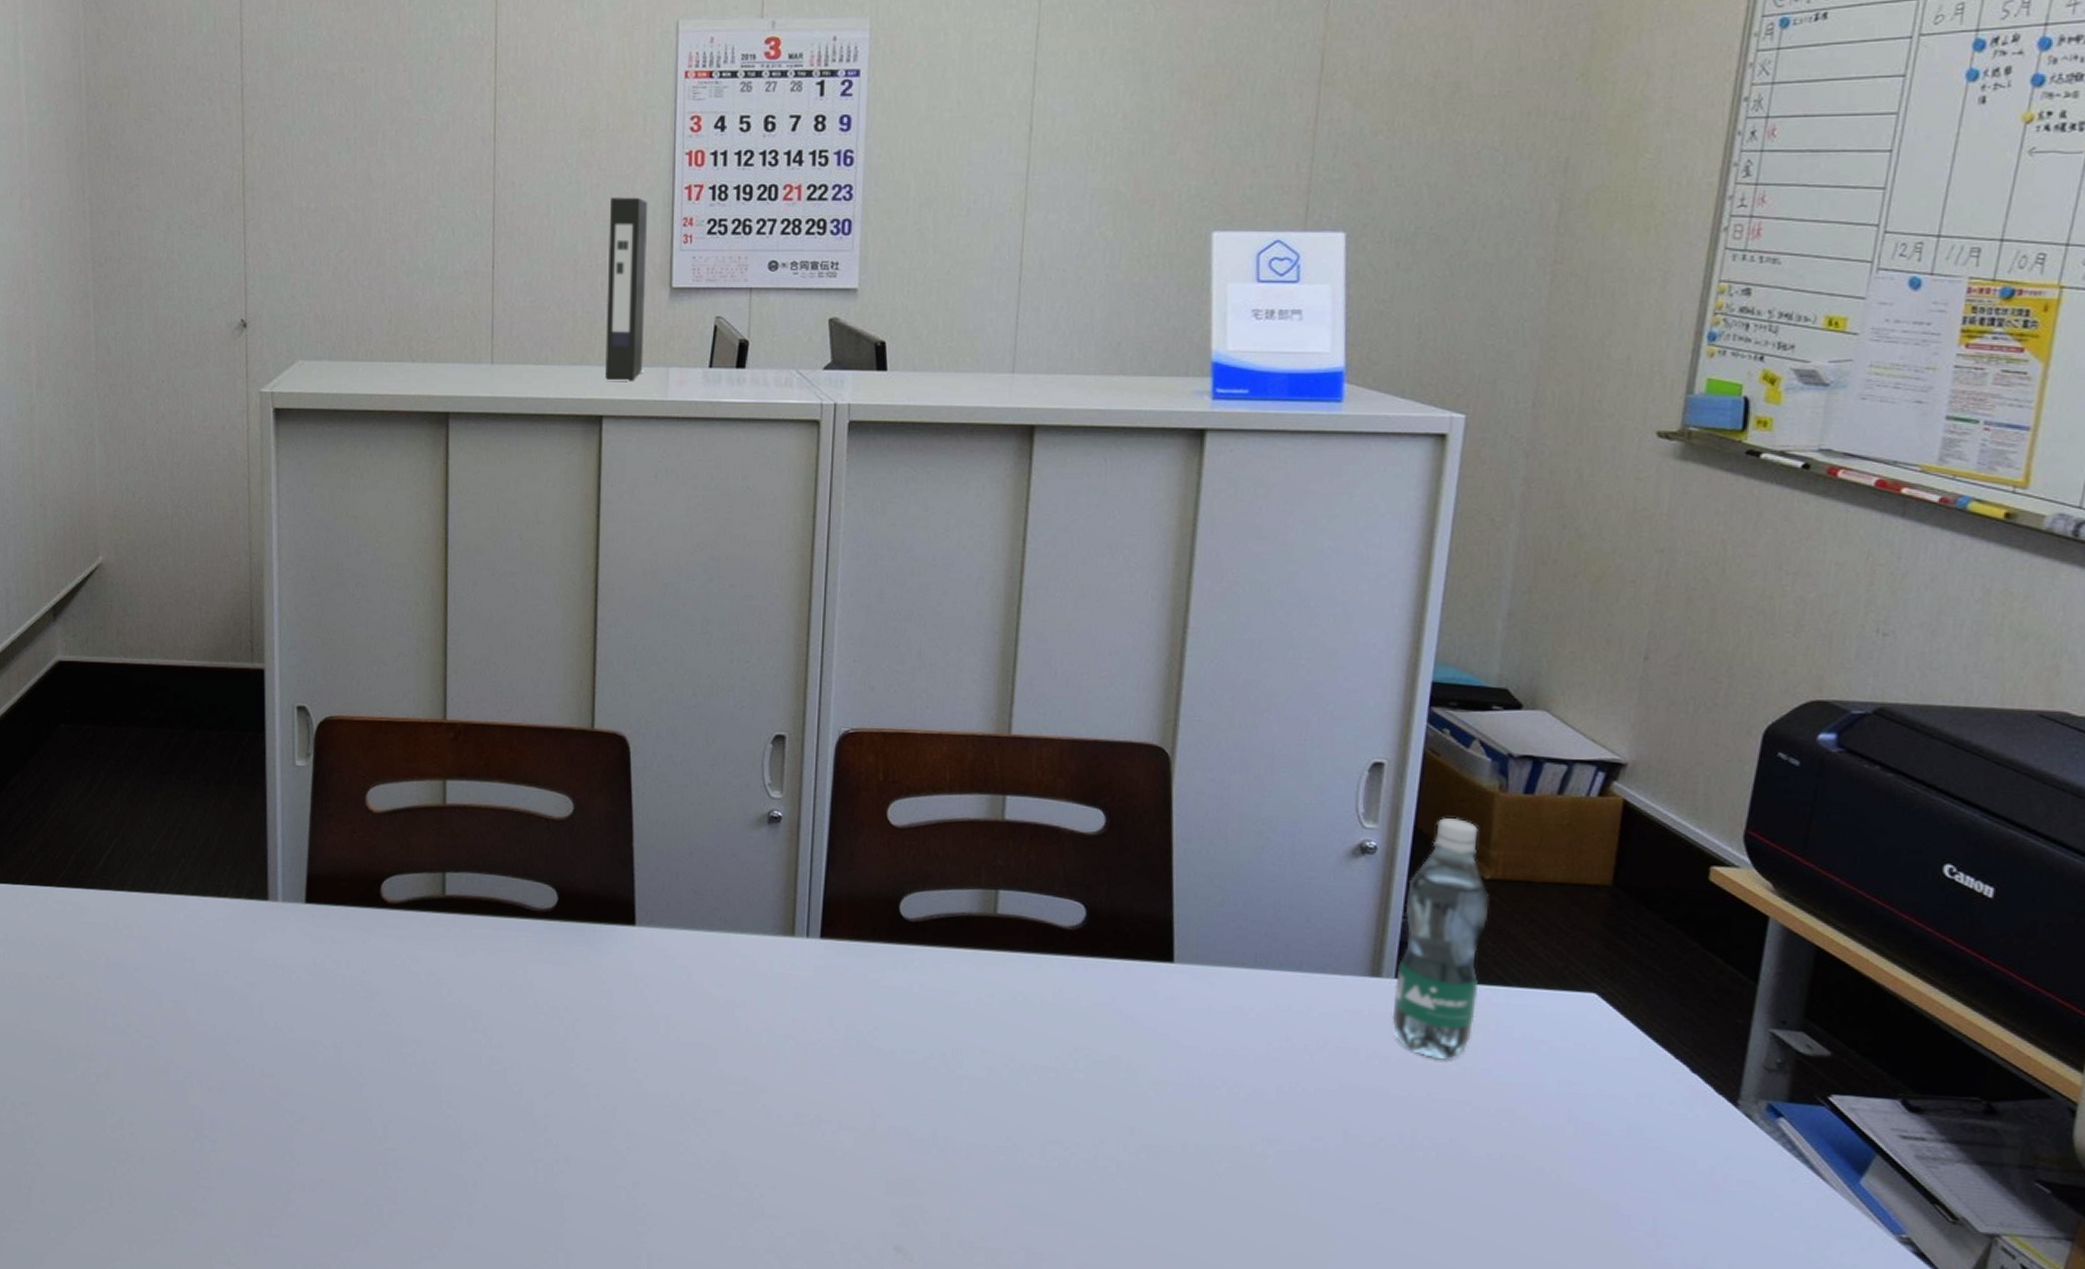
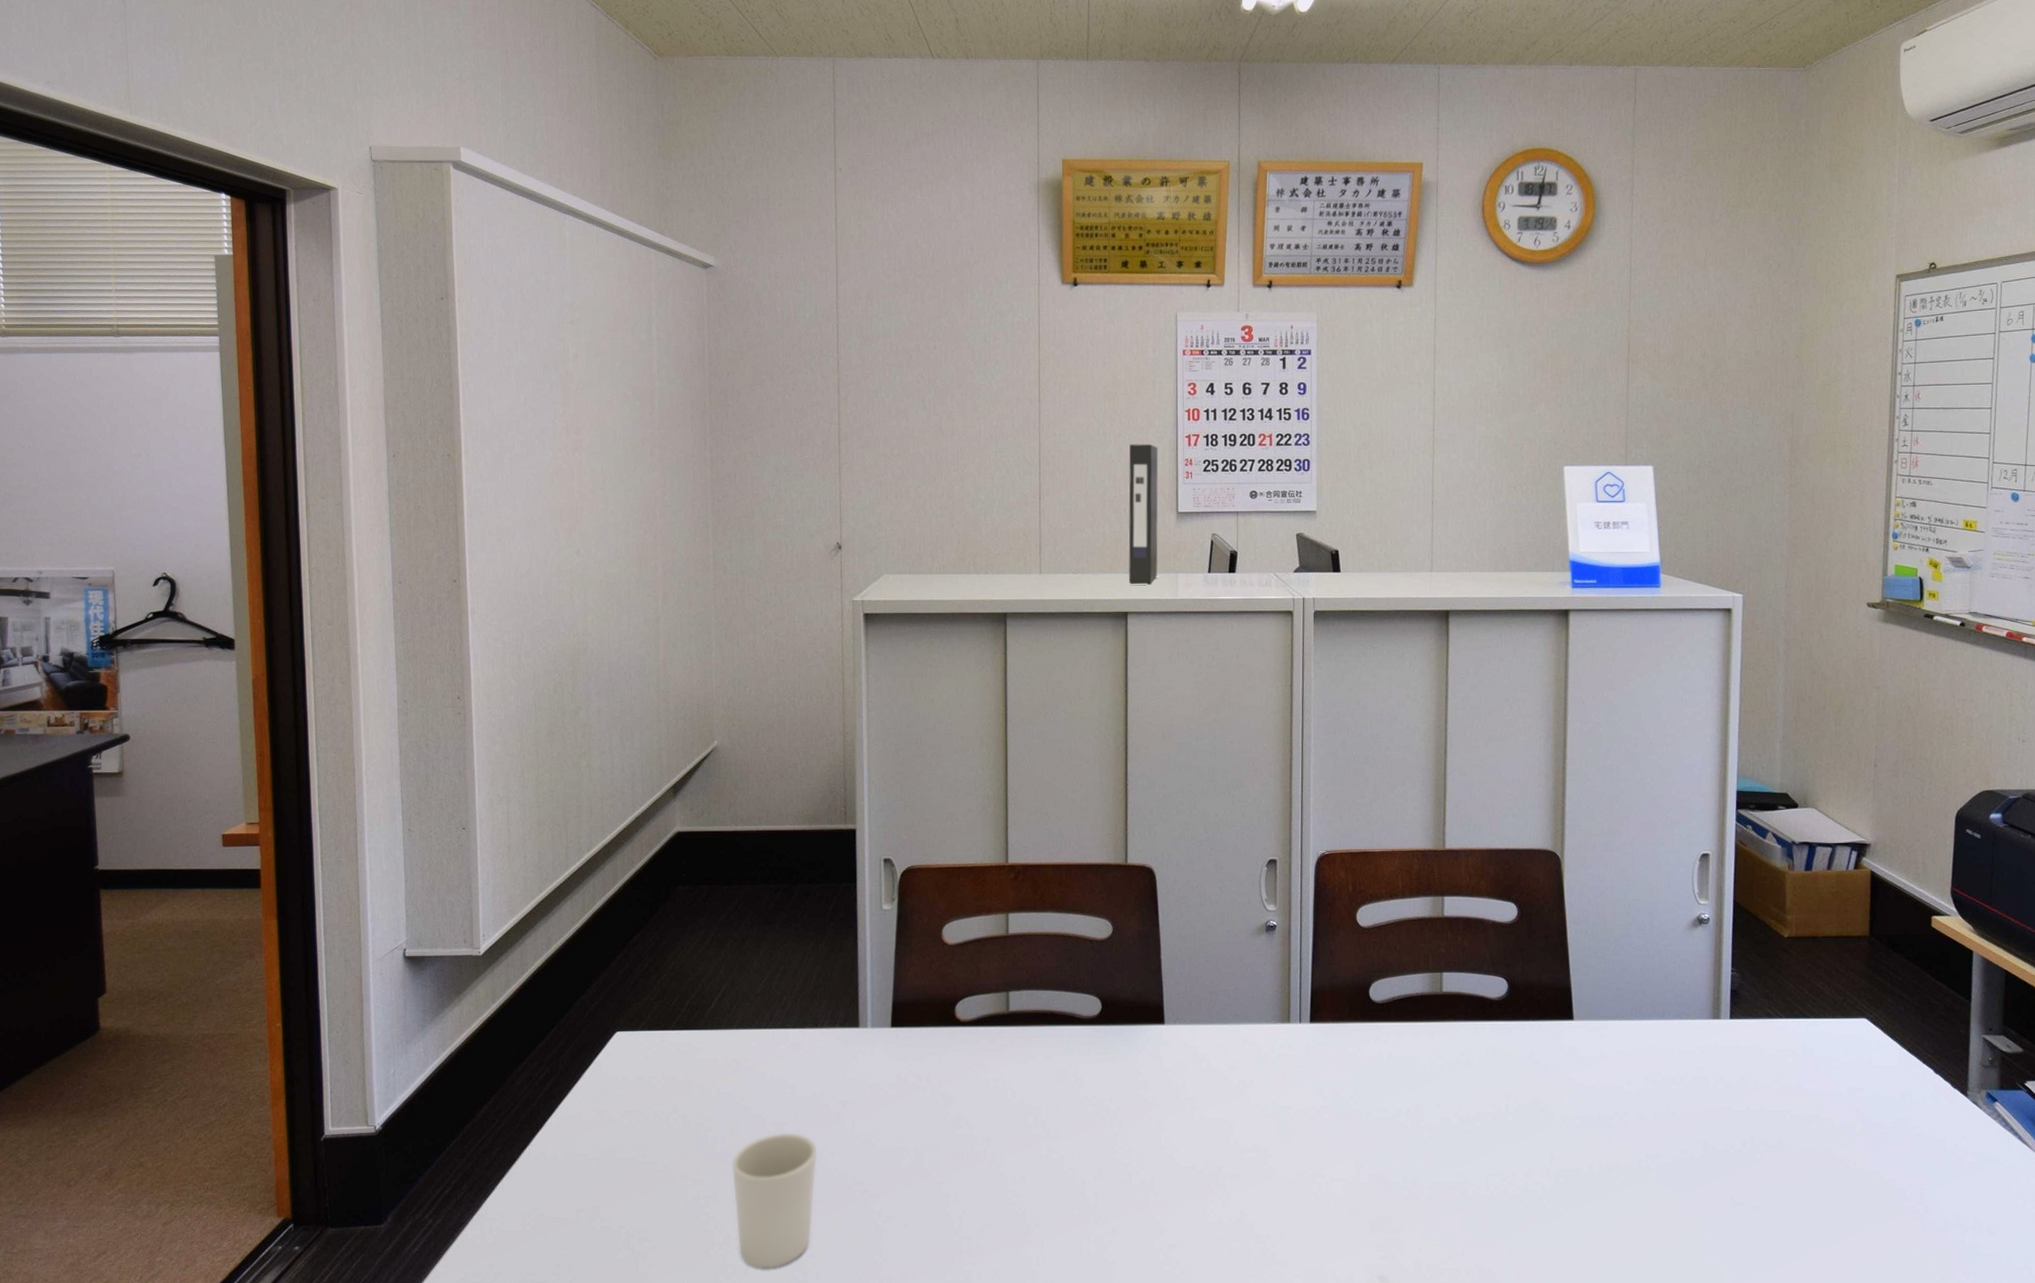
mug: none [124,1012,221,1160] -> present [731,1133,817,1268]
bottle: present [1392,817,1490,1059] -> none [1730,892,1789,1079]

